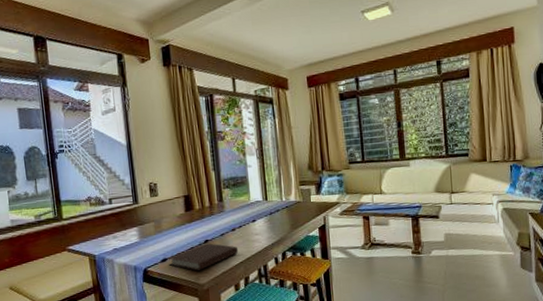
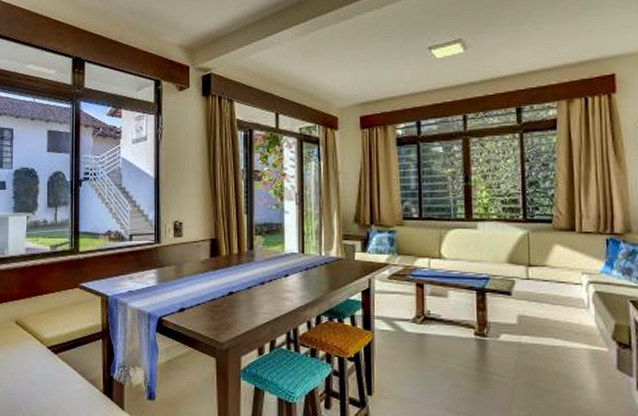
notebook: present [167,243,239,271] -> none [186,296,266,326]

